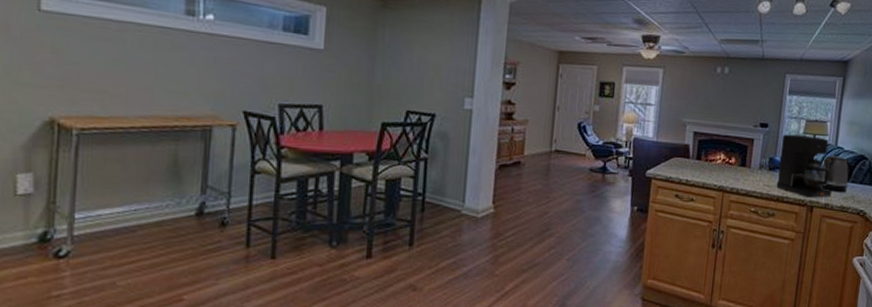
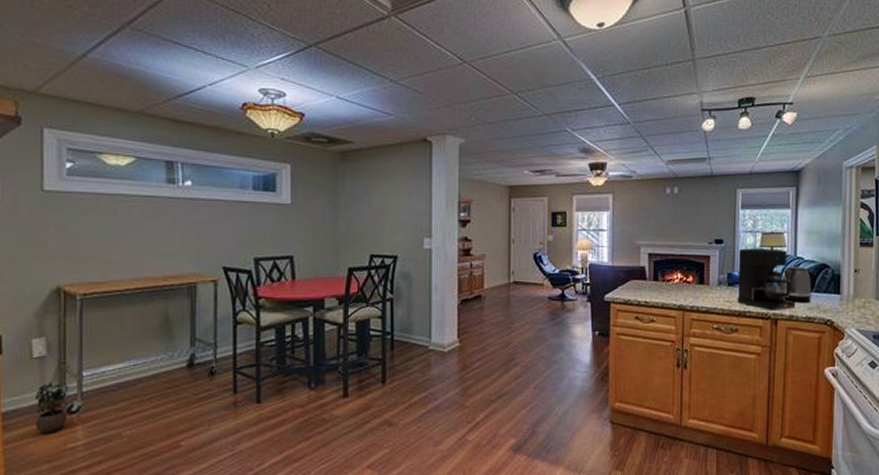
potted plant: none [16,223,55,279] -> present [35,382,68,434]

